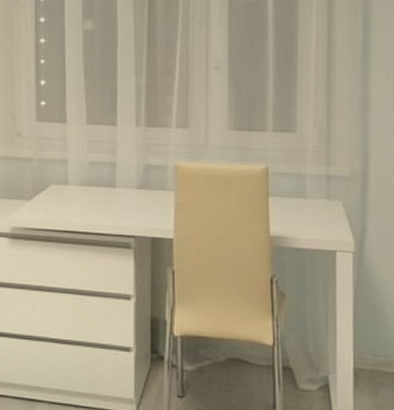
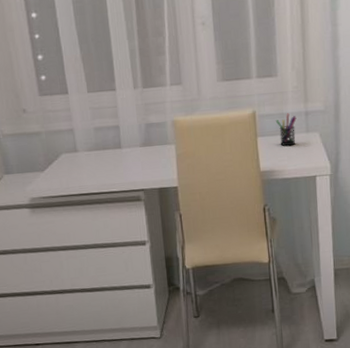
pen holder: none [291,174,316,212] -> present [275,113,297,147]

